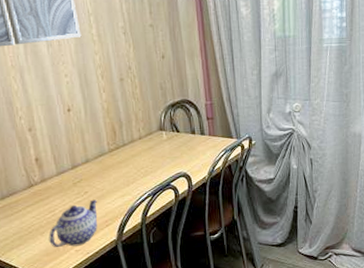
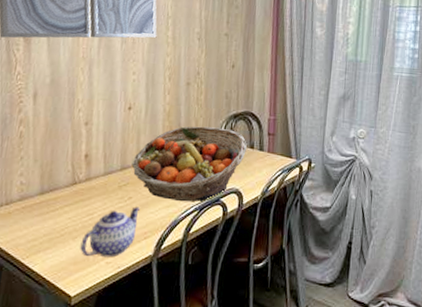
fruit basket: none [81,118,188,190] -> present [131,126,247,202]

